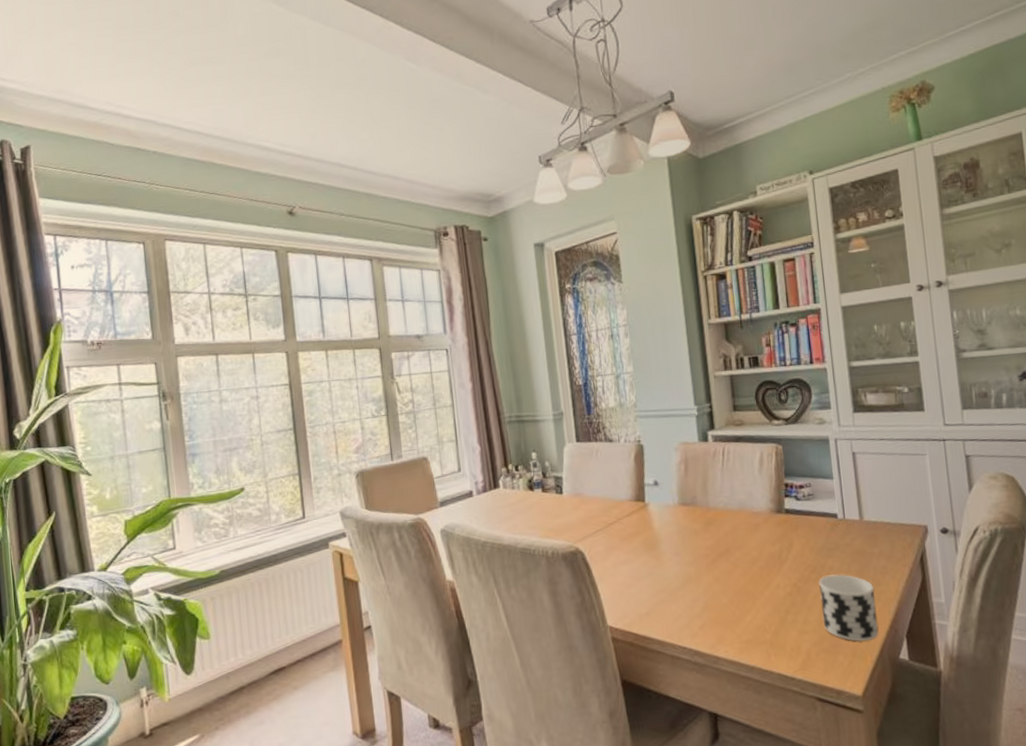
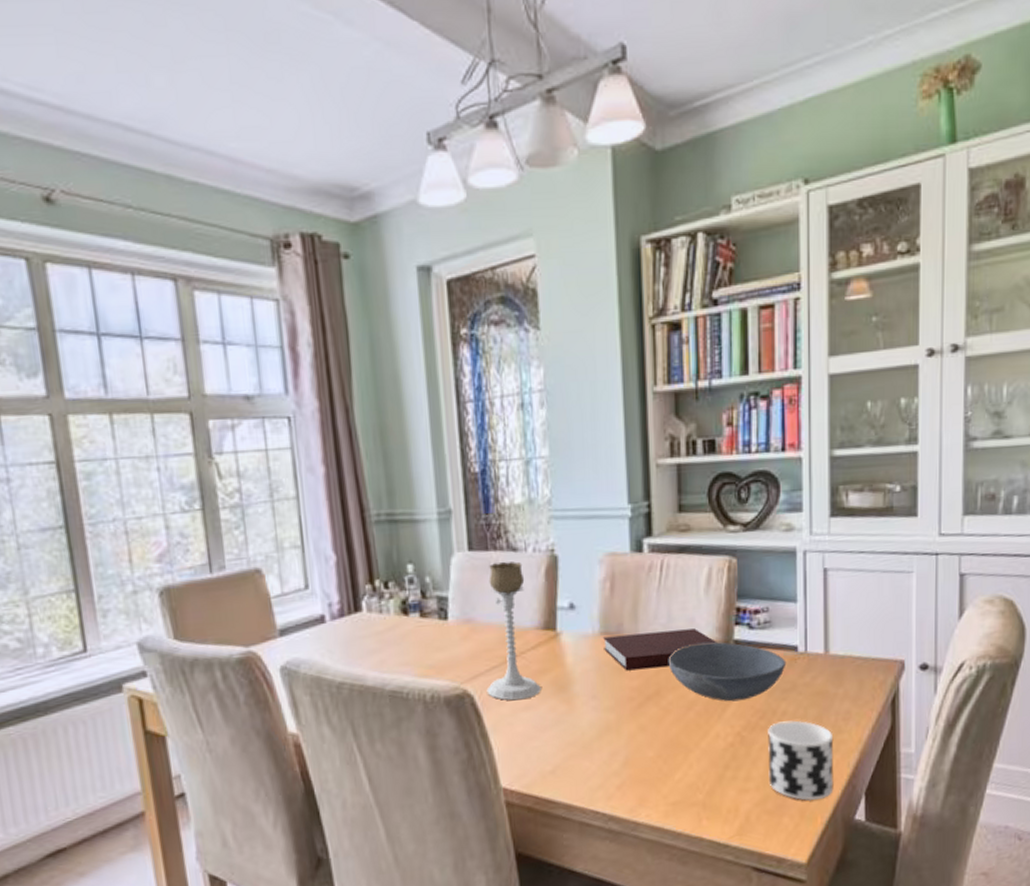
candle holder: none [592,449,636,557] -> present [486,561,541,701]
notebook: none [682,500,772,533] -> present [603,628,717,671]
bowl: none [733,510,829,559] -> present [668,641,787,702]

